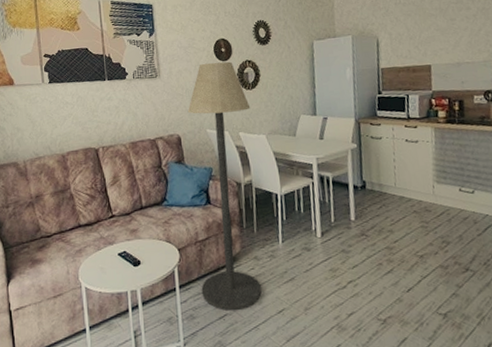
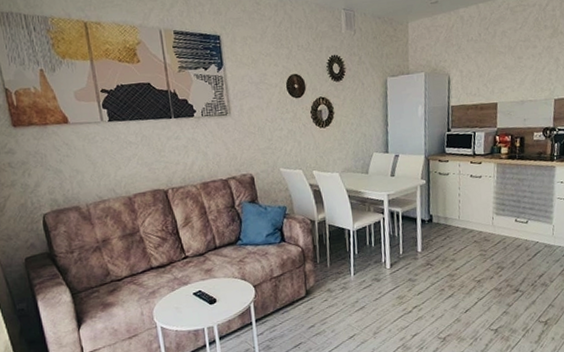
floor lamp: present [187,61,262,311] -> none [260,98,334,339]

